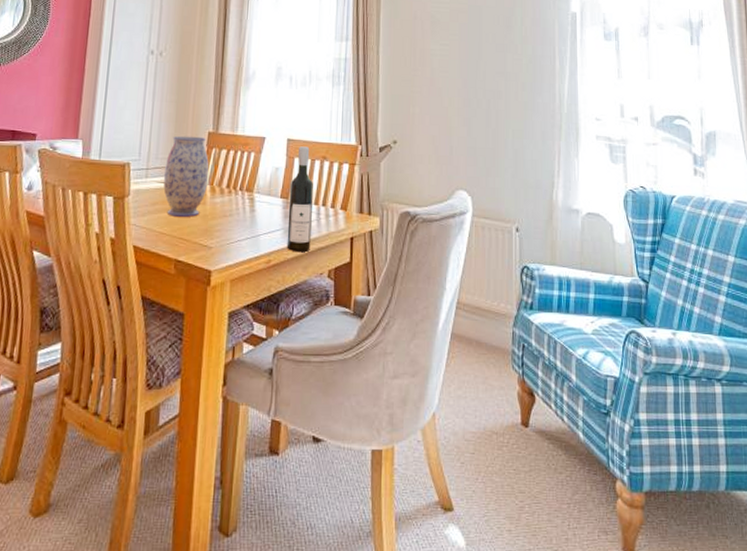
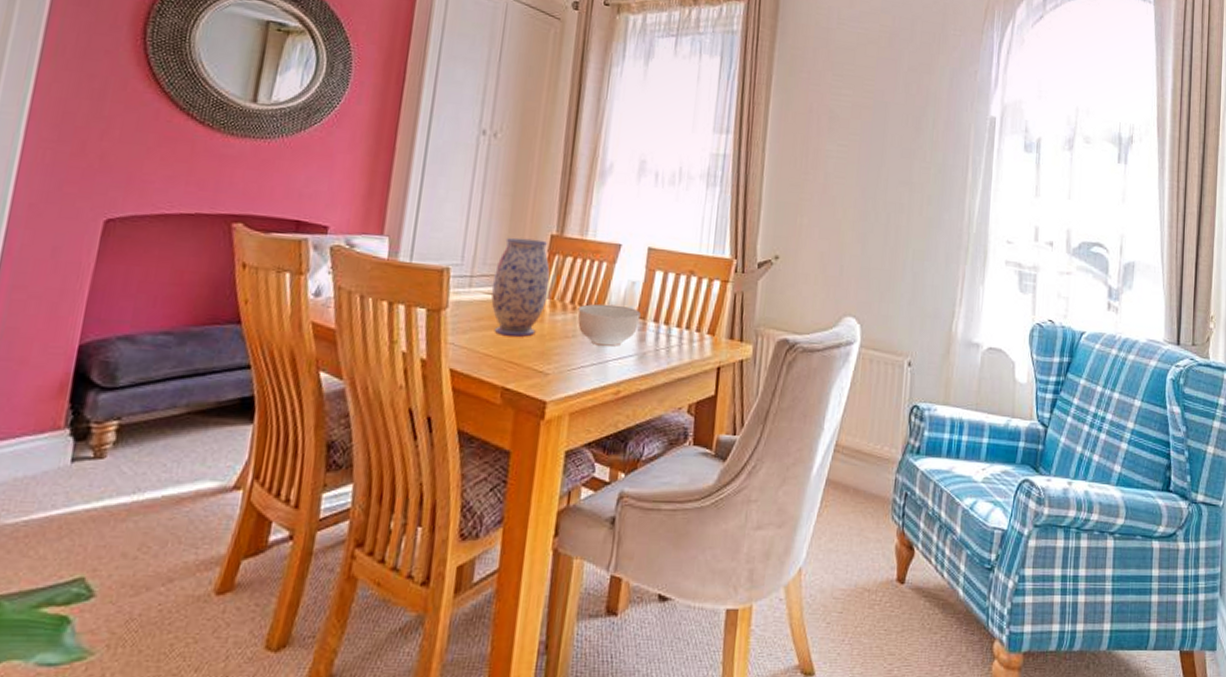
bowl: none [233,187,284,223] -> present [577,303,641,347]
bottle: present [286,146,313,253] -> none [640,257,677,383]

